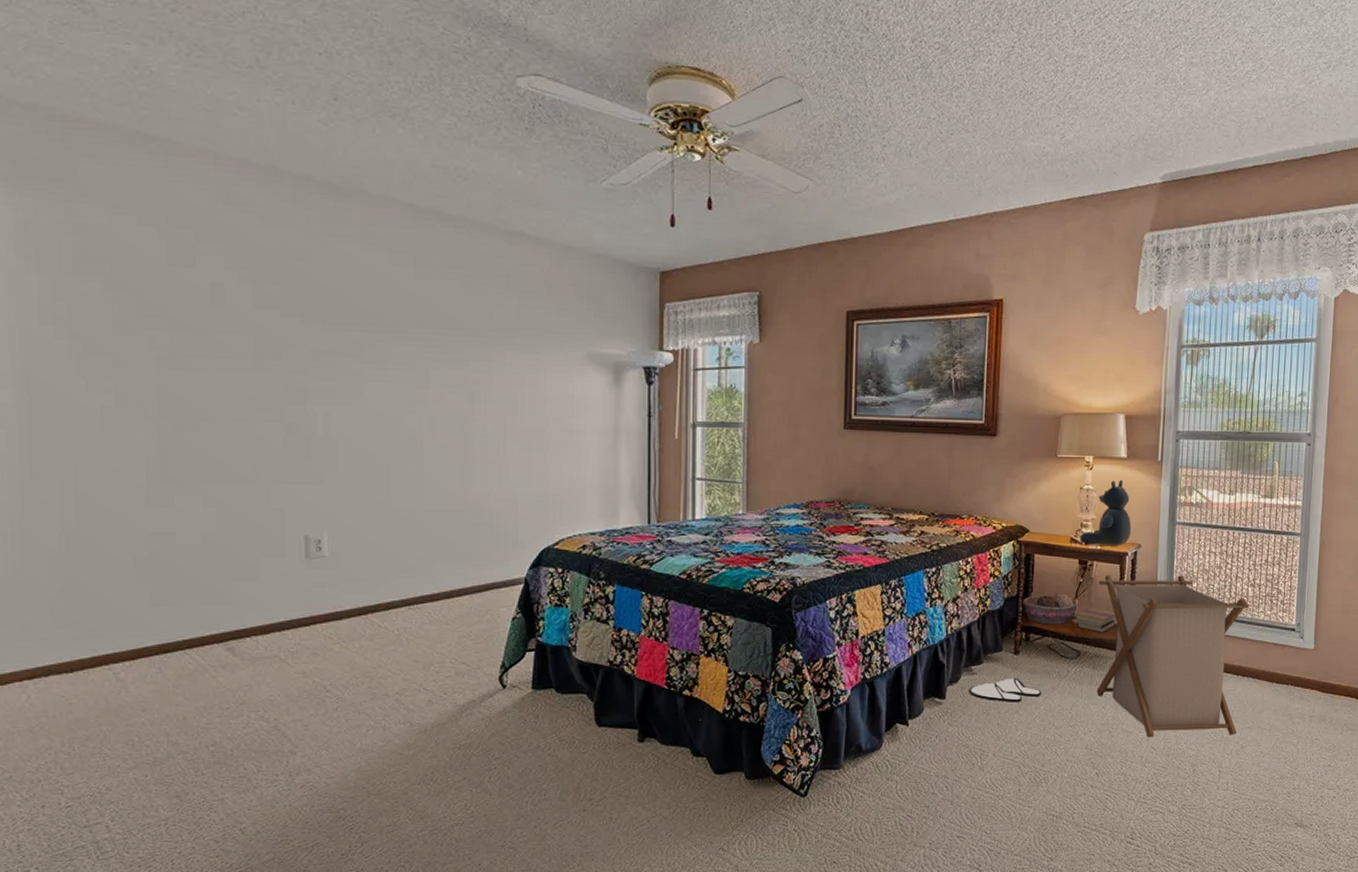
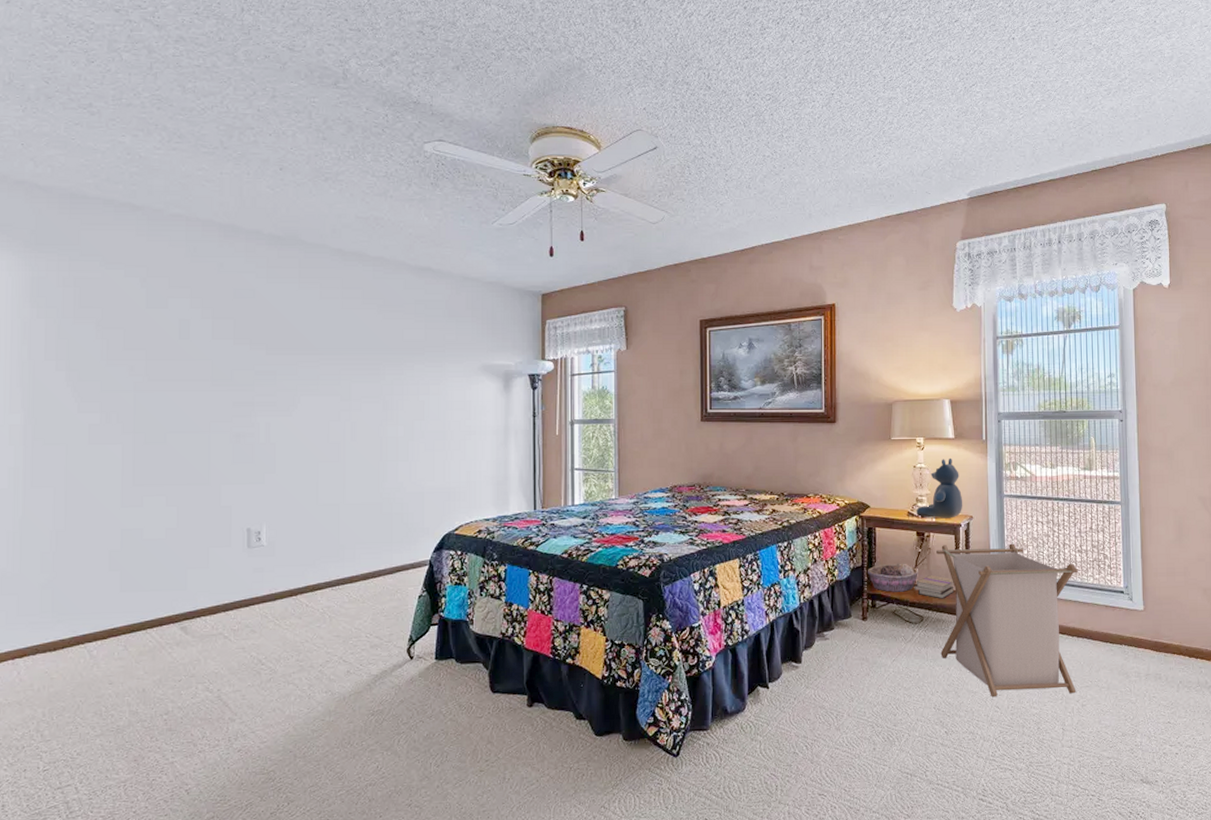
slippers: present [969,677,1041,702] -> none [823,642,889,665]

